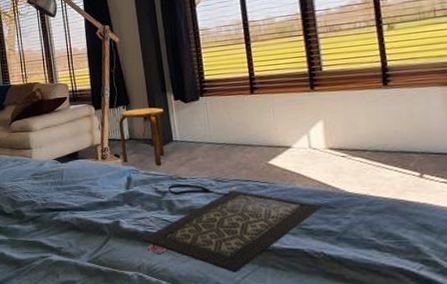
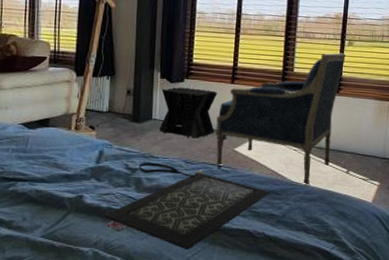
stool: present [119,107,165,167] -> none [98,81,148,143]
side table: none [177,104,258,155] -> present [159,87,227,140]
armchair: none [241,39,393,197] -> present [216,52,346,187]

